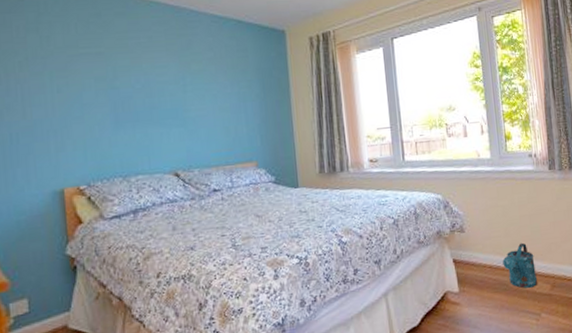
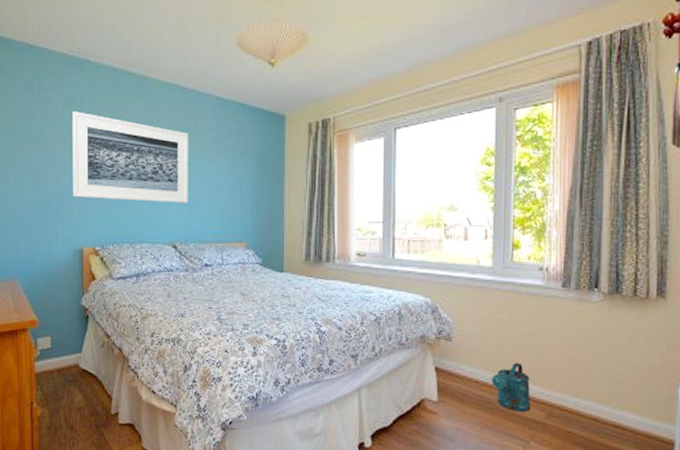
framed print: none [40,35,189,133] -> present [72,111,188,203]

